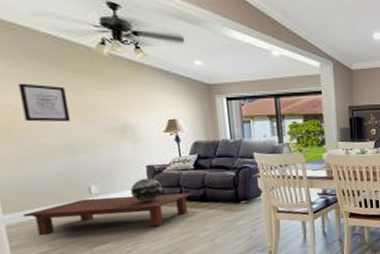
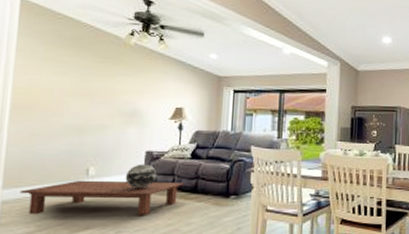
wall art: present [18,83,71,122] -> none [47,65,90,104]

